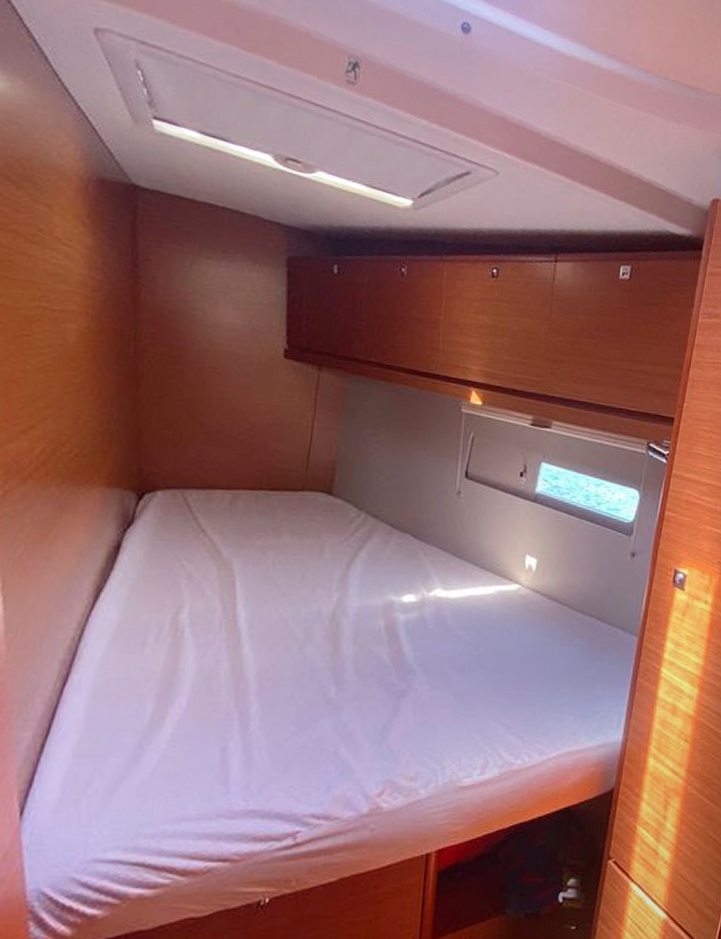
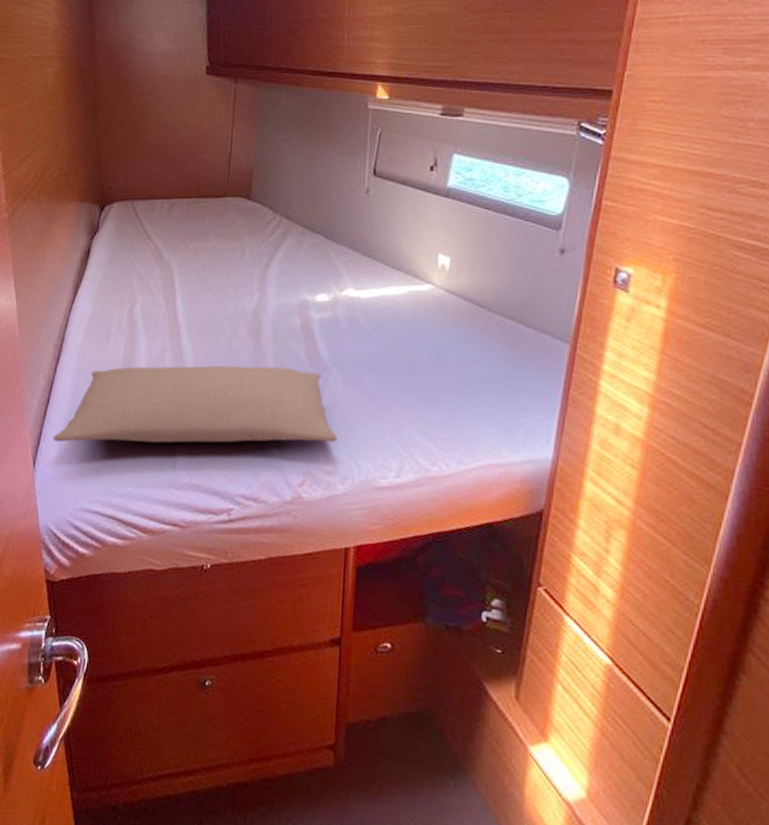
pillow: none [53,672,421,781] -> present [53,365,338,443]

